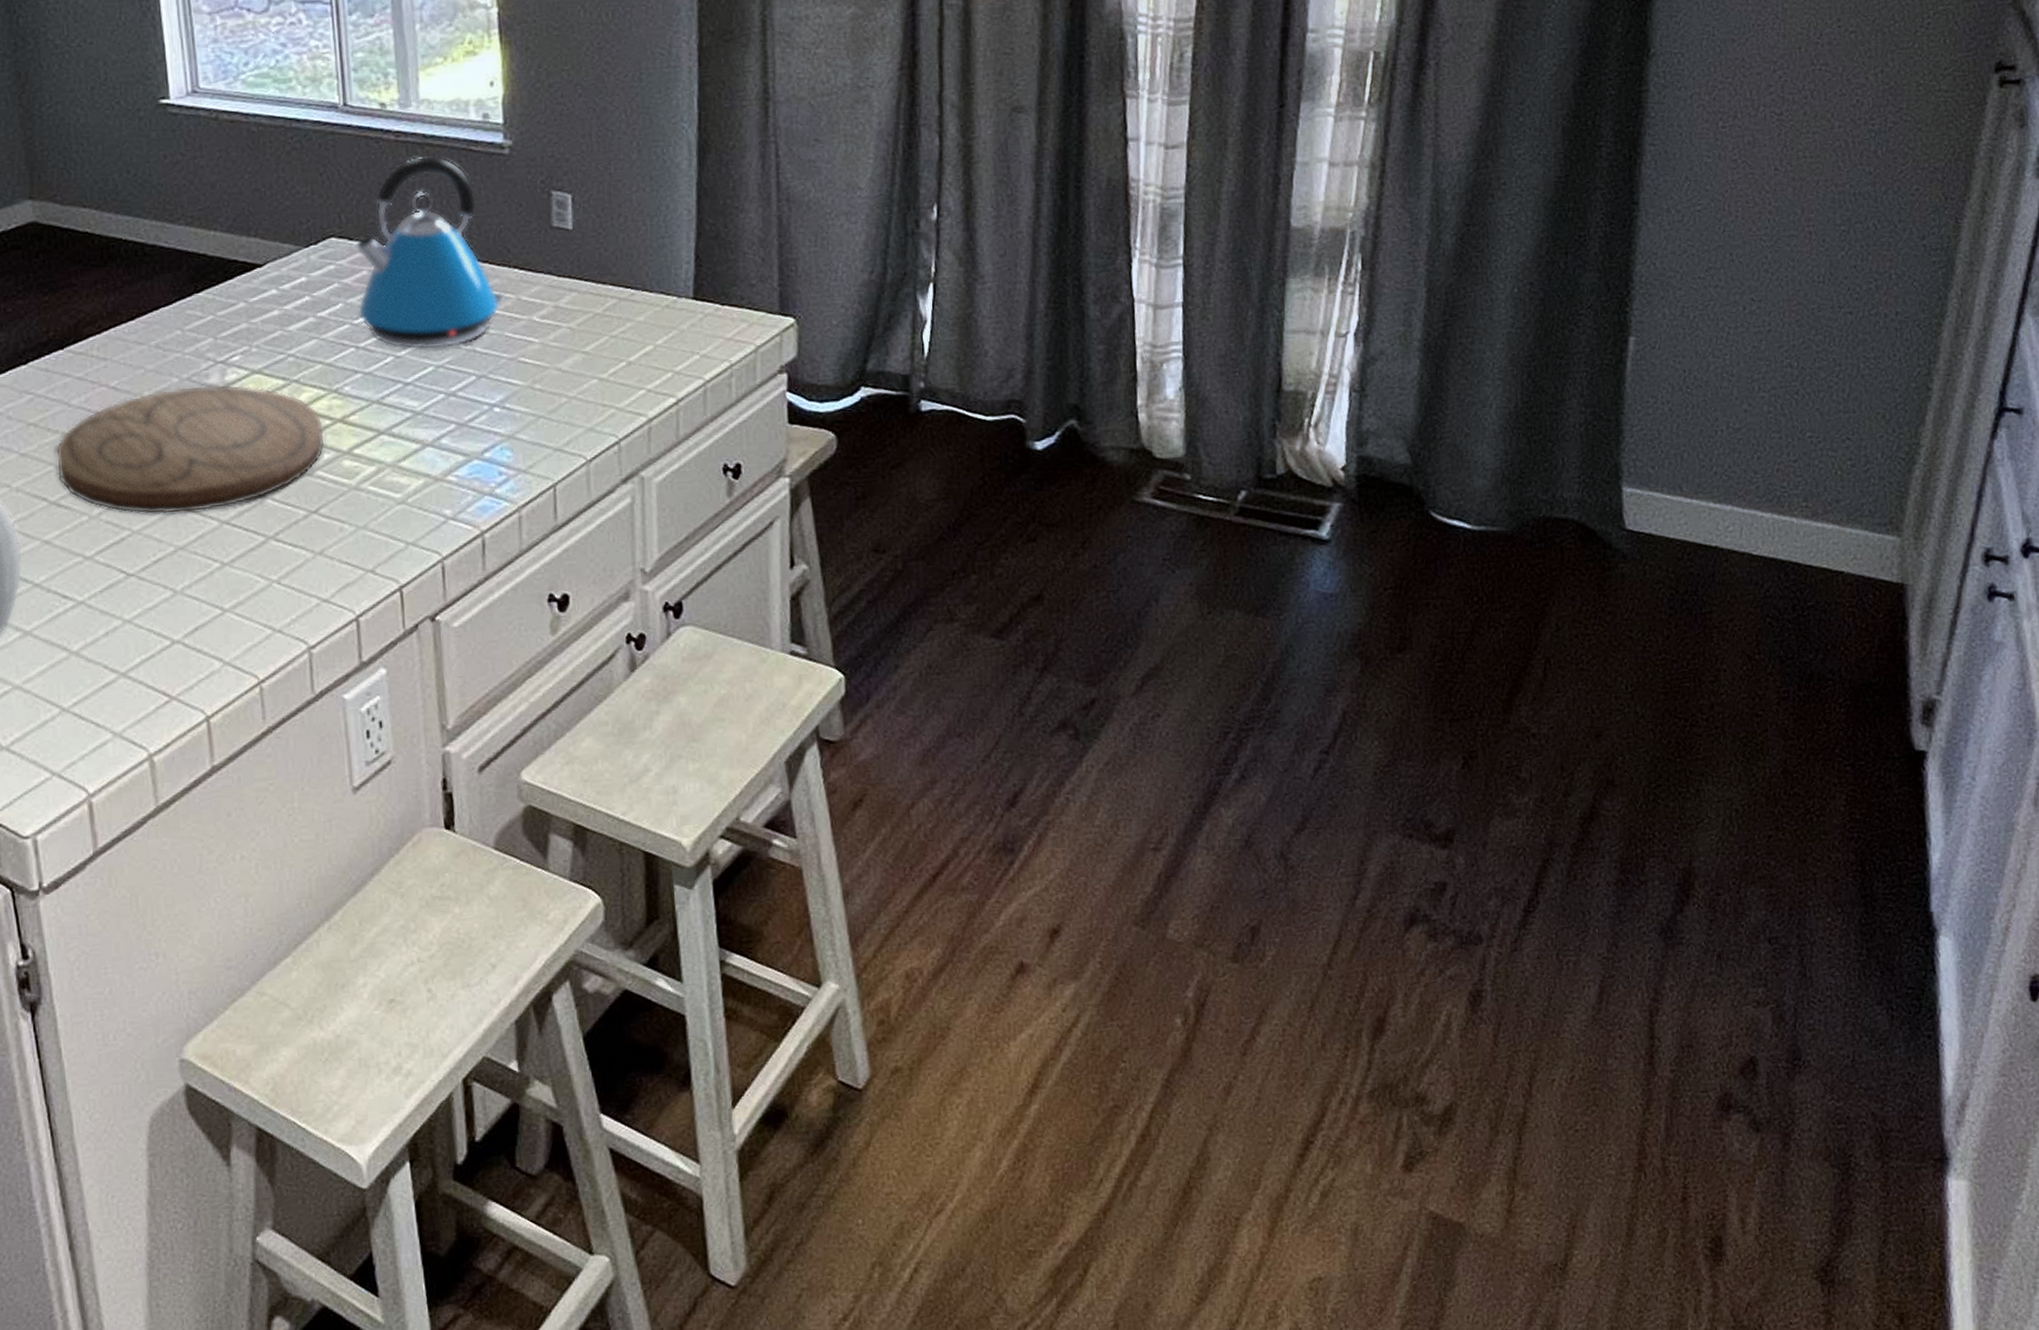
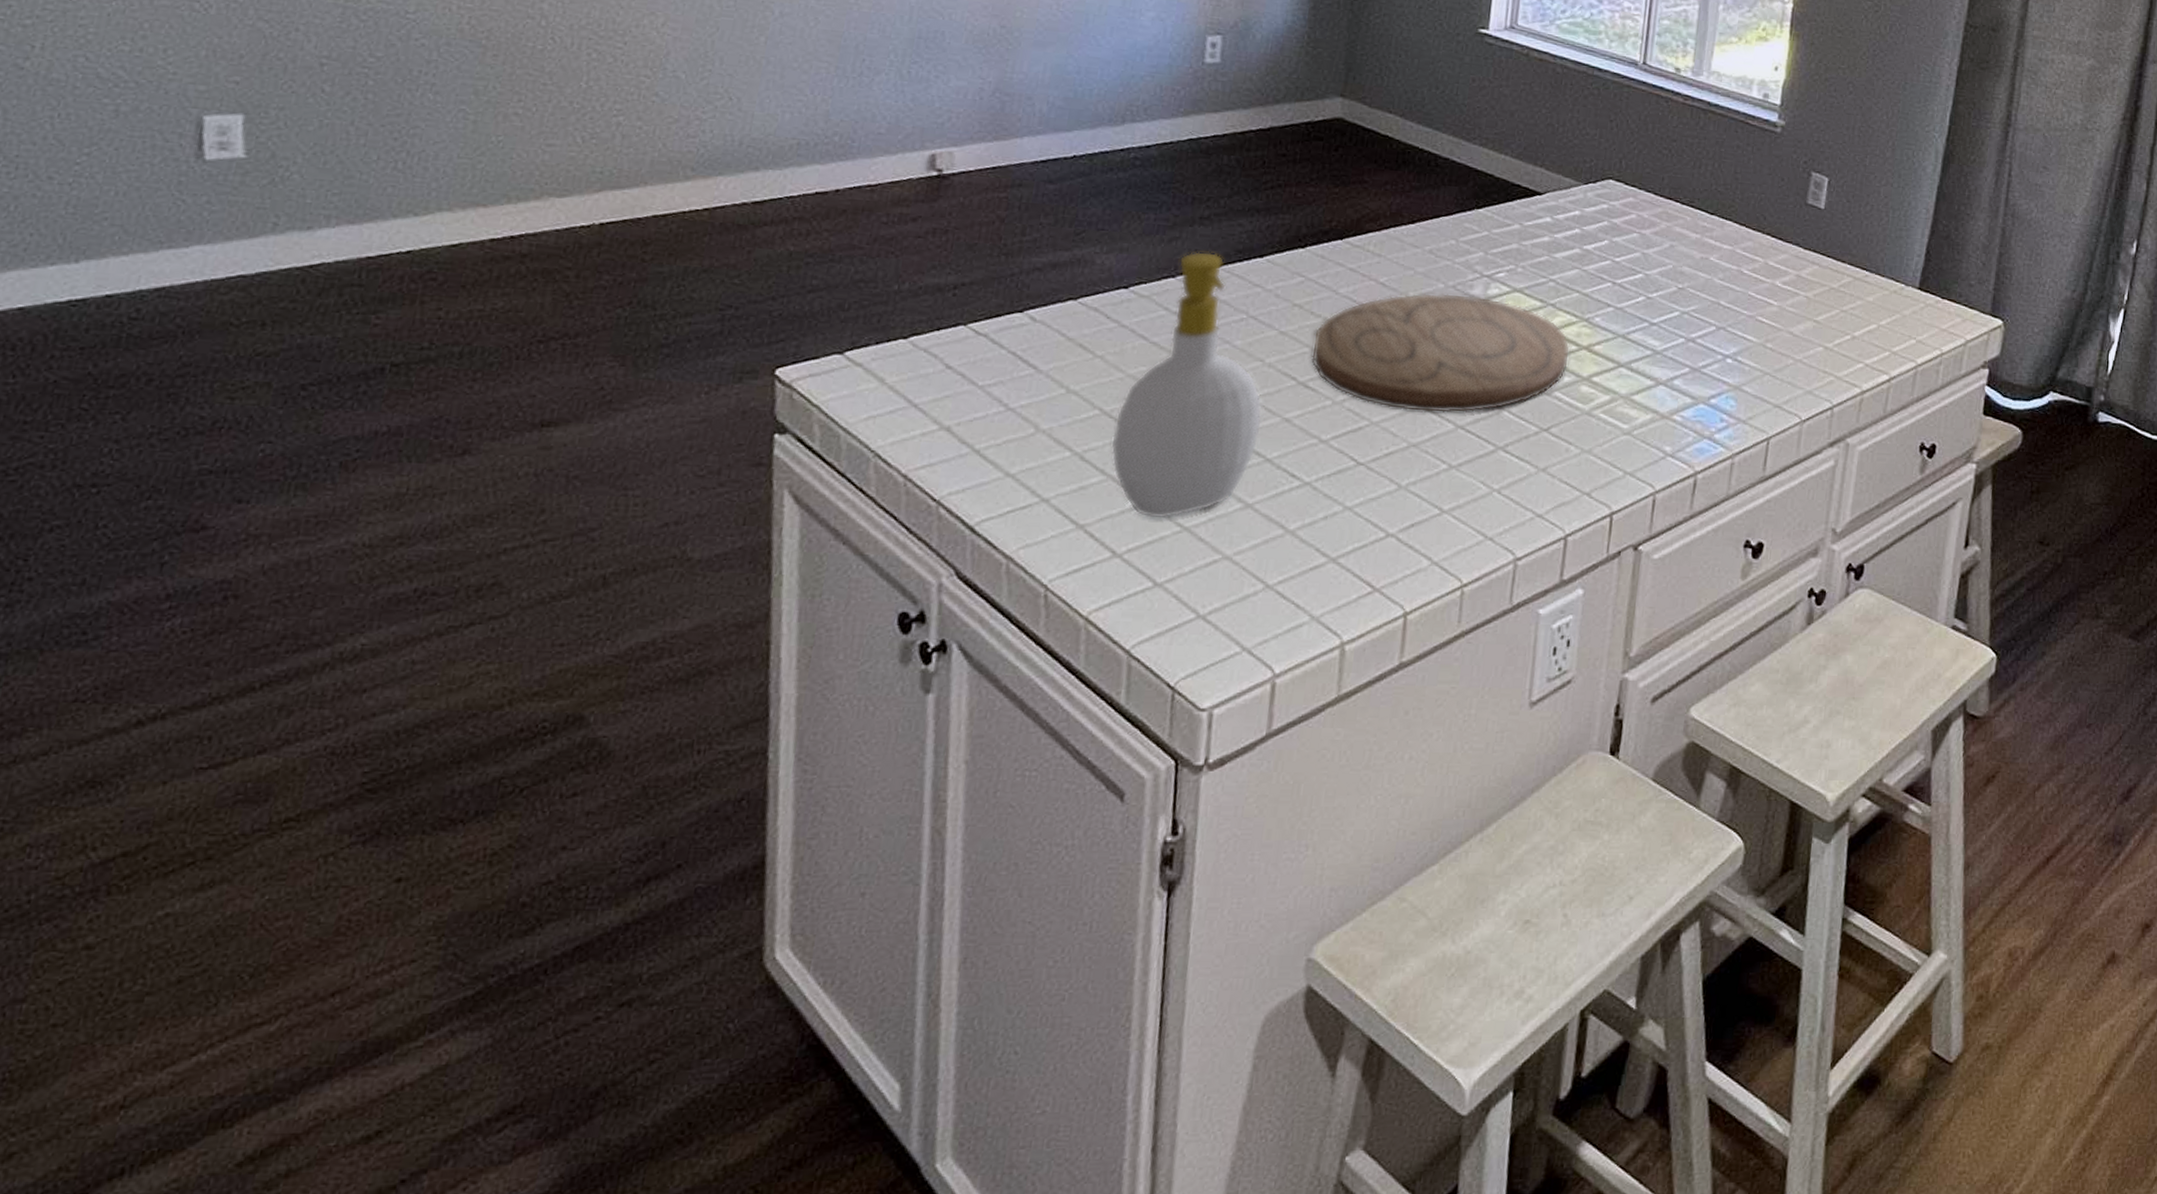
kettle: present [354,155,507,350] -> none [1620,120,1756,297]

